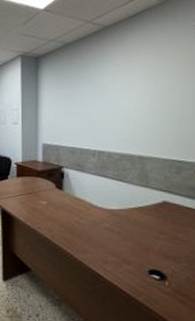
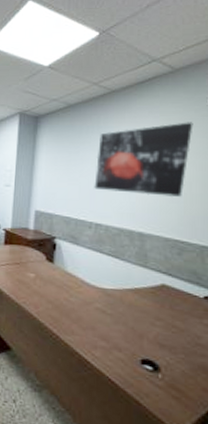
wall art: none [94,49,183,121] -> present [94,122,193,197]

